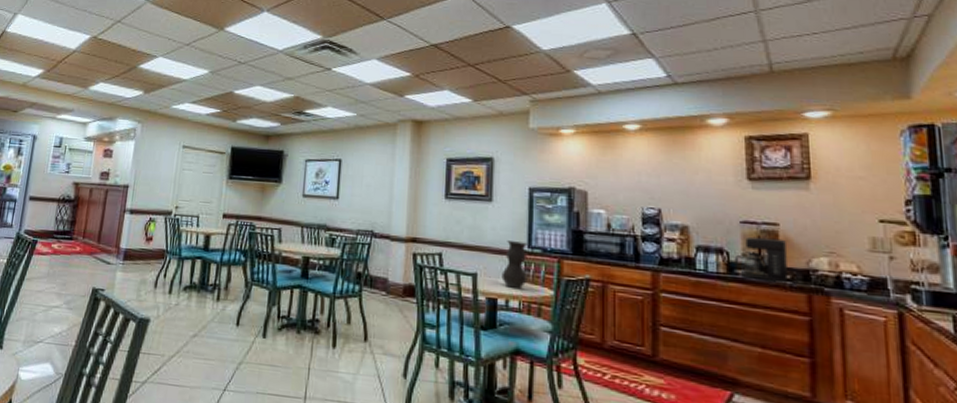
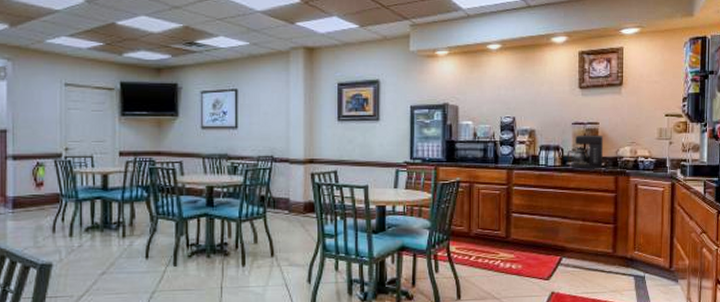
vase: present [501,241,528,290] -> none [389,155,410,196]

